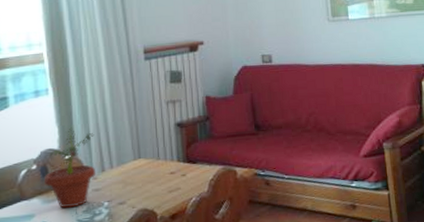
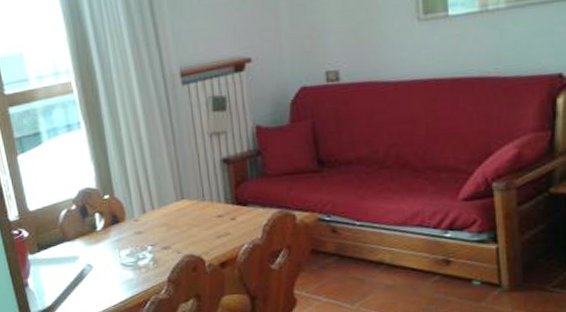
potted plant: present [44,127,96,209] -> none [85,165,137,251]

